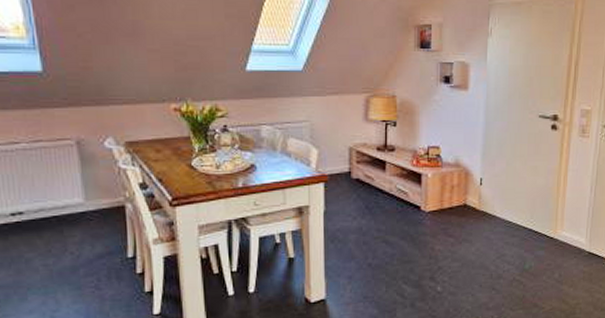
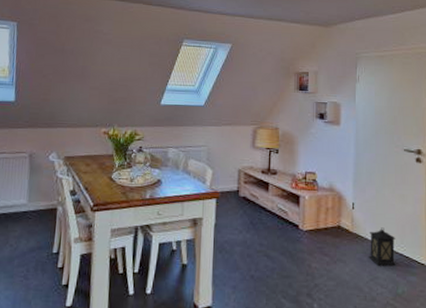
lantern: none [496,203,525,243] -> present [369,227,396,266]

